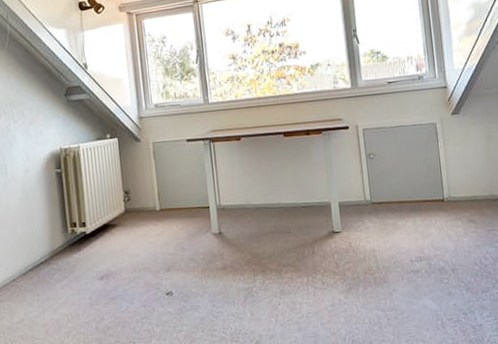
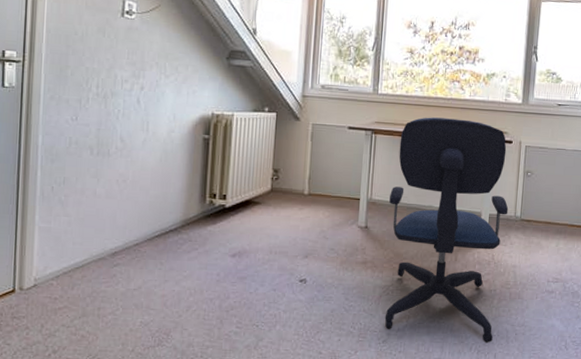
office chair: none [237,113,365,332] -> present [384,117,509,344]

